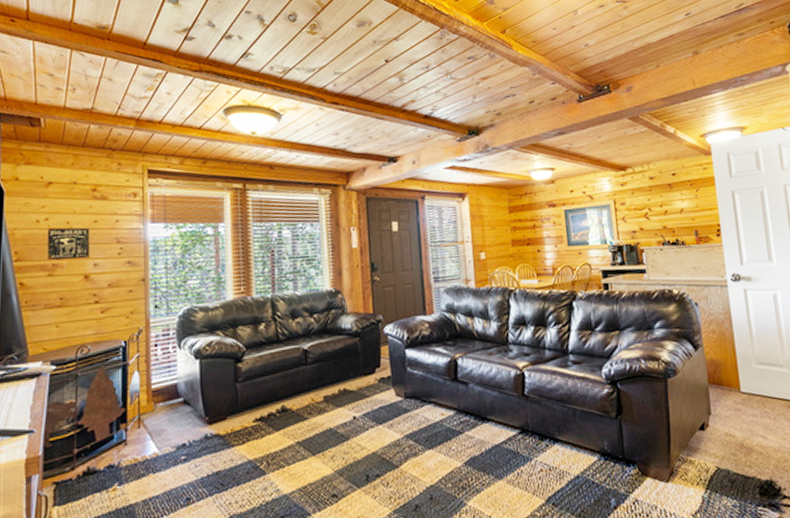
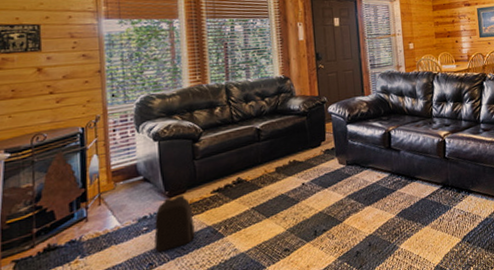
backpack: none [193,421,235,486] -> present [154,194,195,253]

